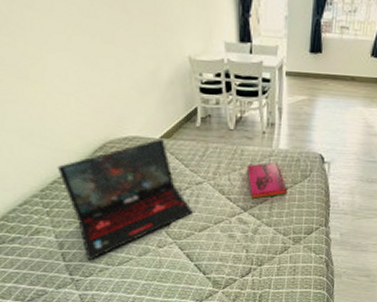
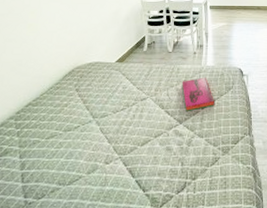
laptop: present [57,138,194,261] -> none [33,62,138,181]

